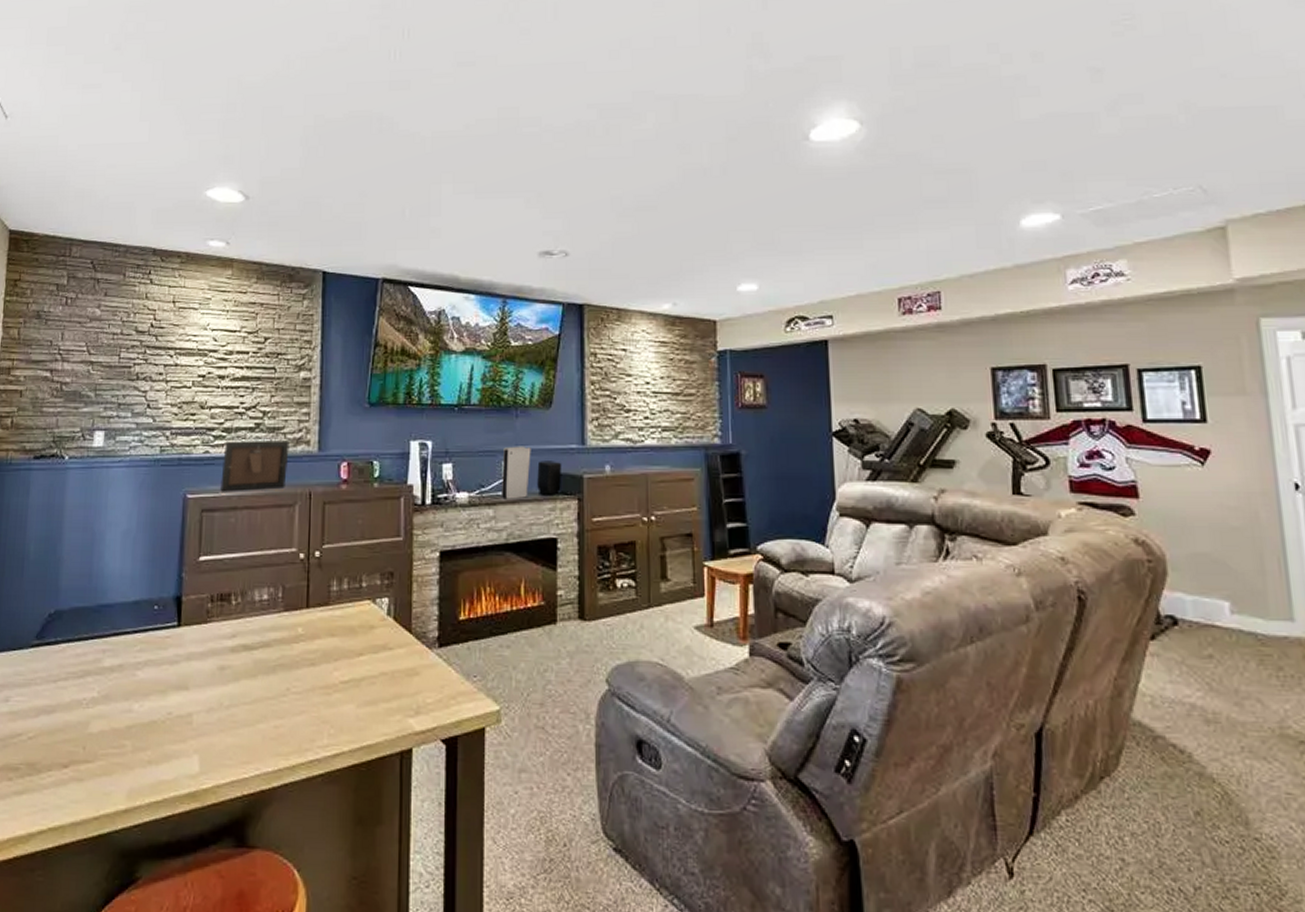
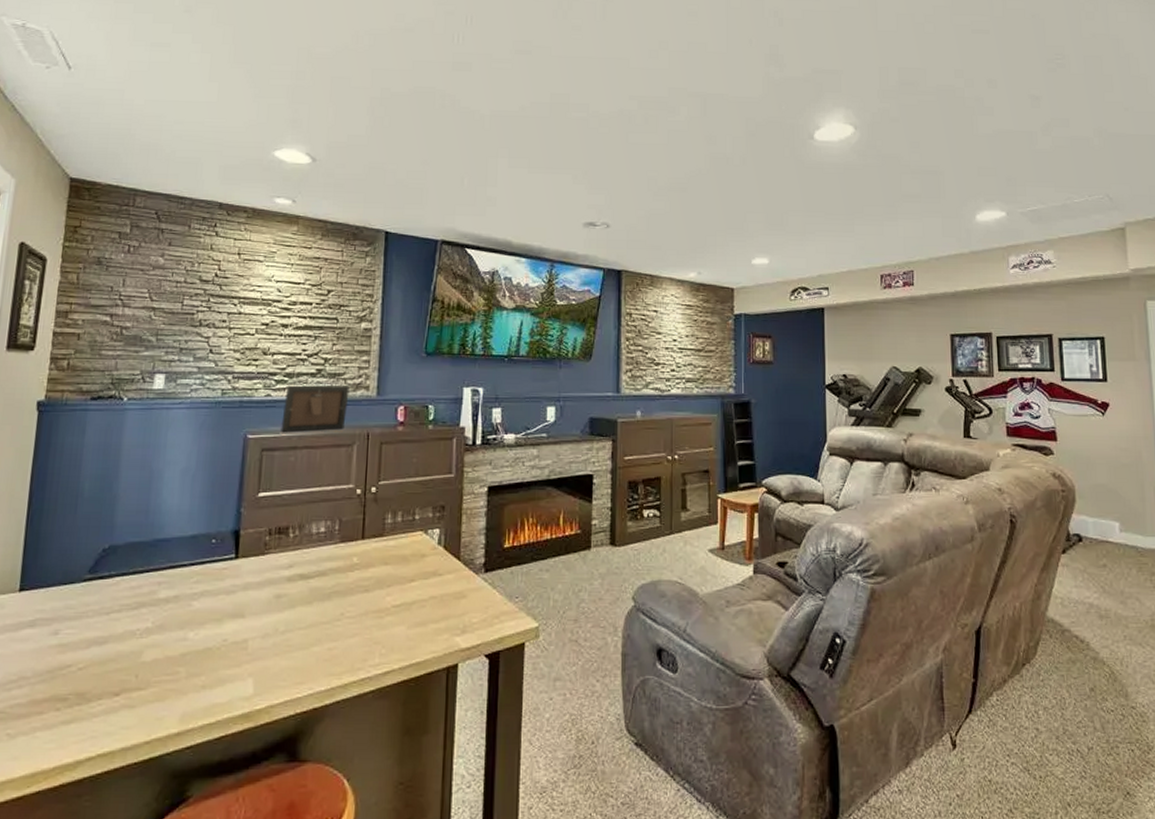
gaming console: present [502,446,531,499] -> none [545,393,572,440]
speaker: present [537,461,562,497] -> none [577,406,599,438]

